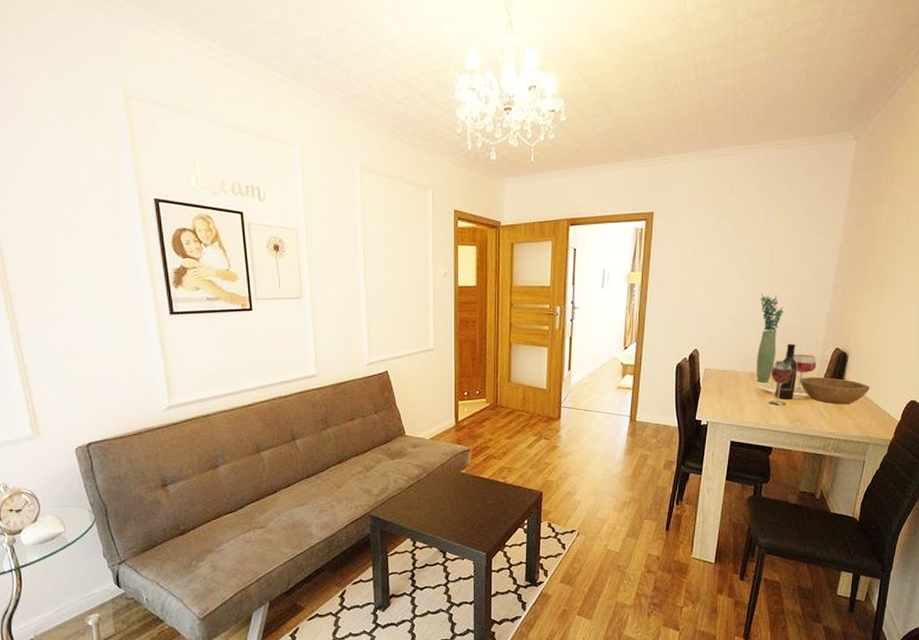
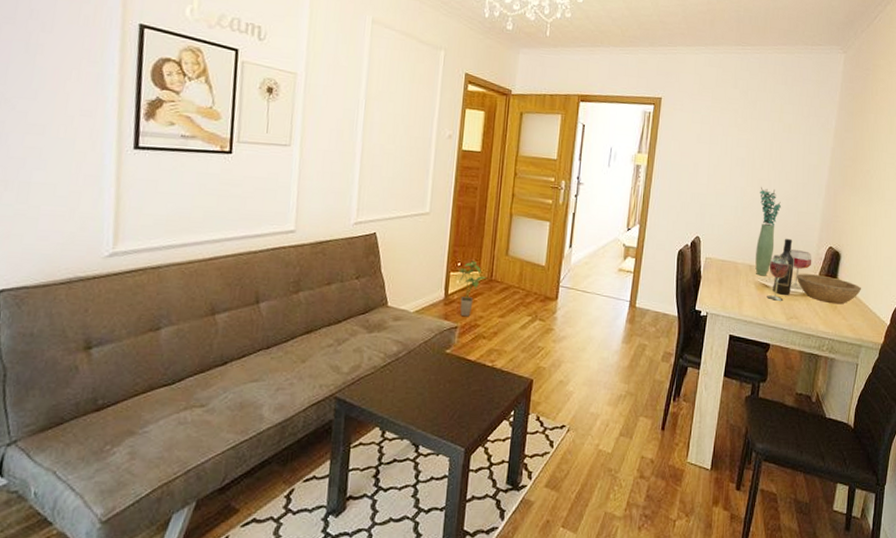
house plant: none [466,389,493,441] -> present [458,261,487,317]

